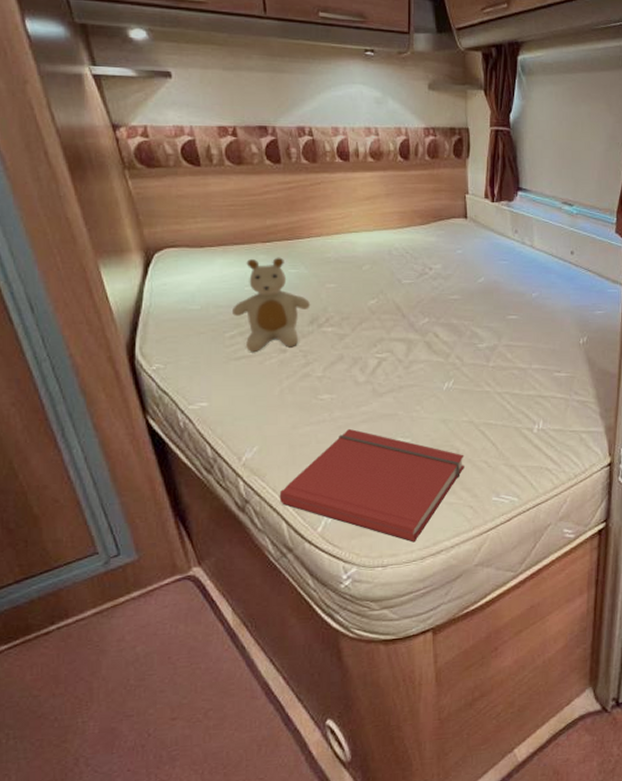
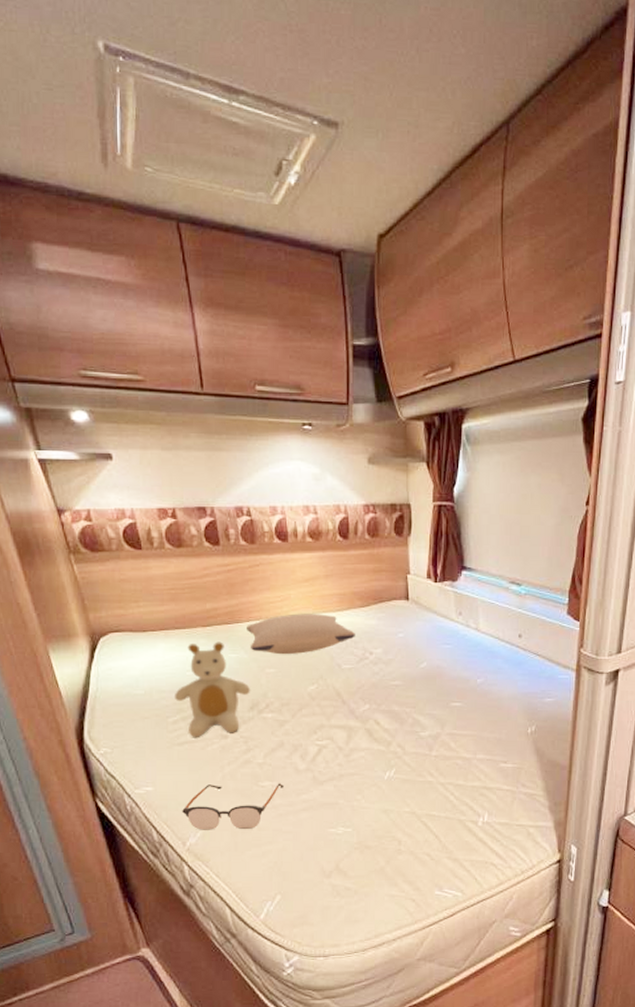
eyeglasses: none [238,396,343,445] -> present [182,783,283,830]
book: present [279,429,464,543] -> none [222,817,406,934]
pillow: none [307,230,415,270] -> present [247,613,355,655]

